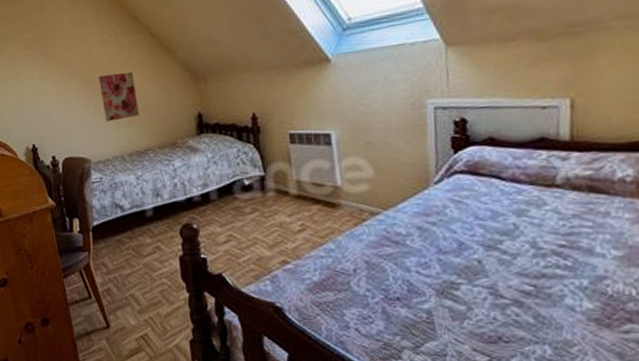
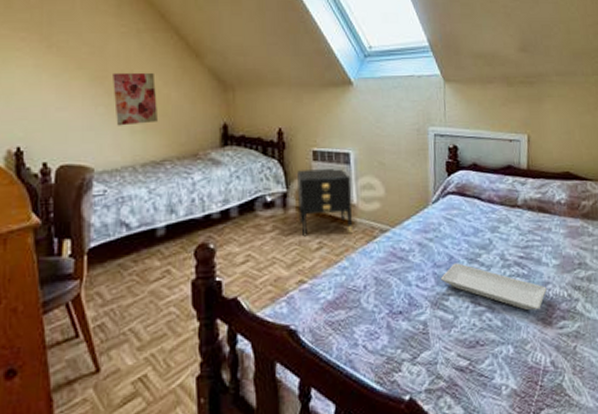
nightstand: none [274,149,338,219] -> present [297,167,352,237]
tray: none [447,250,603,308] -> present [440,263,547,311]

